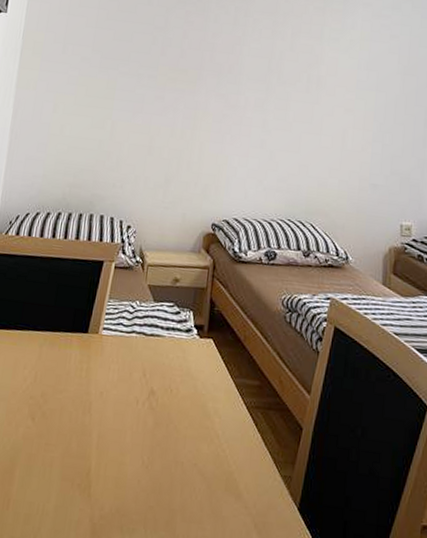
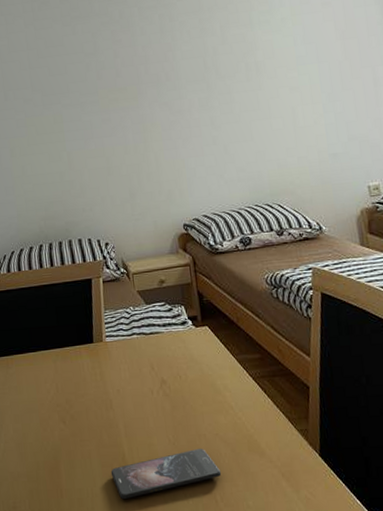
smartphone: none [69,477,191,524] -> present [110,448,222,499]

